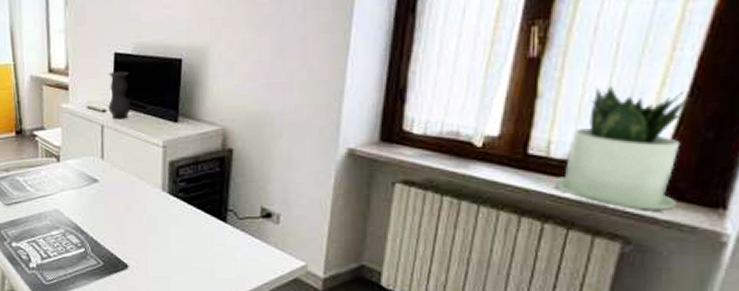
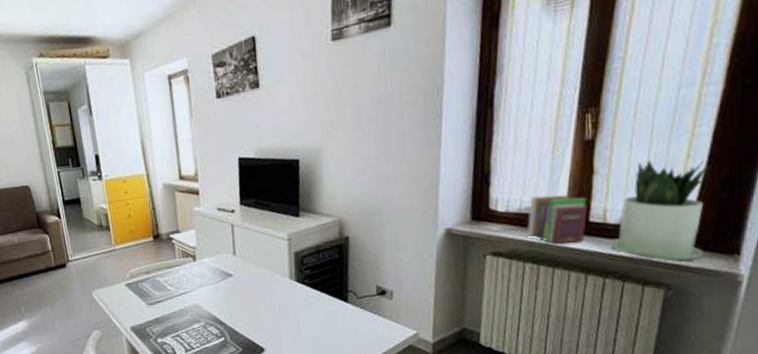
vase: present [108,71,131,119] -> none [234,174,257,218]
books: none [447,118,527,178] -> present [527,195,588,245]

